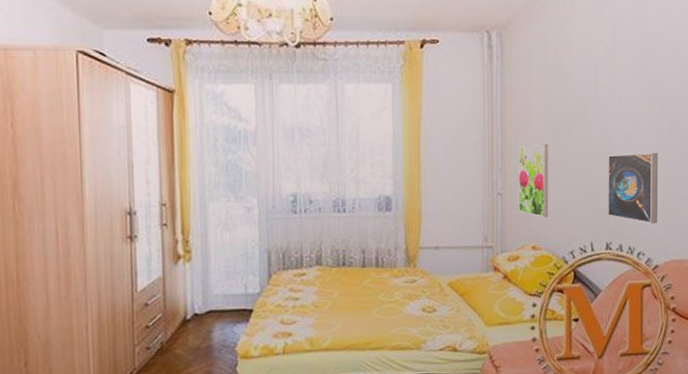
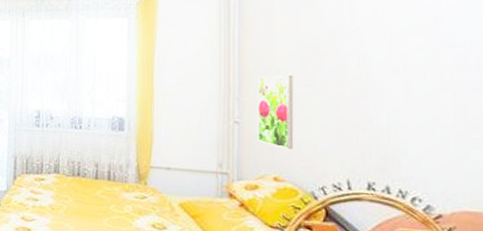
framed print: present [607,153,659,224] -> none [368,88,440,167]

